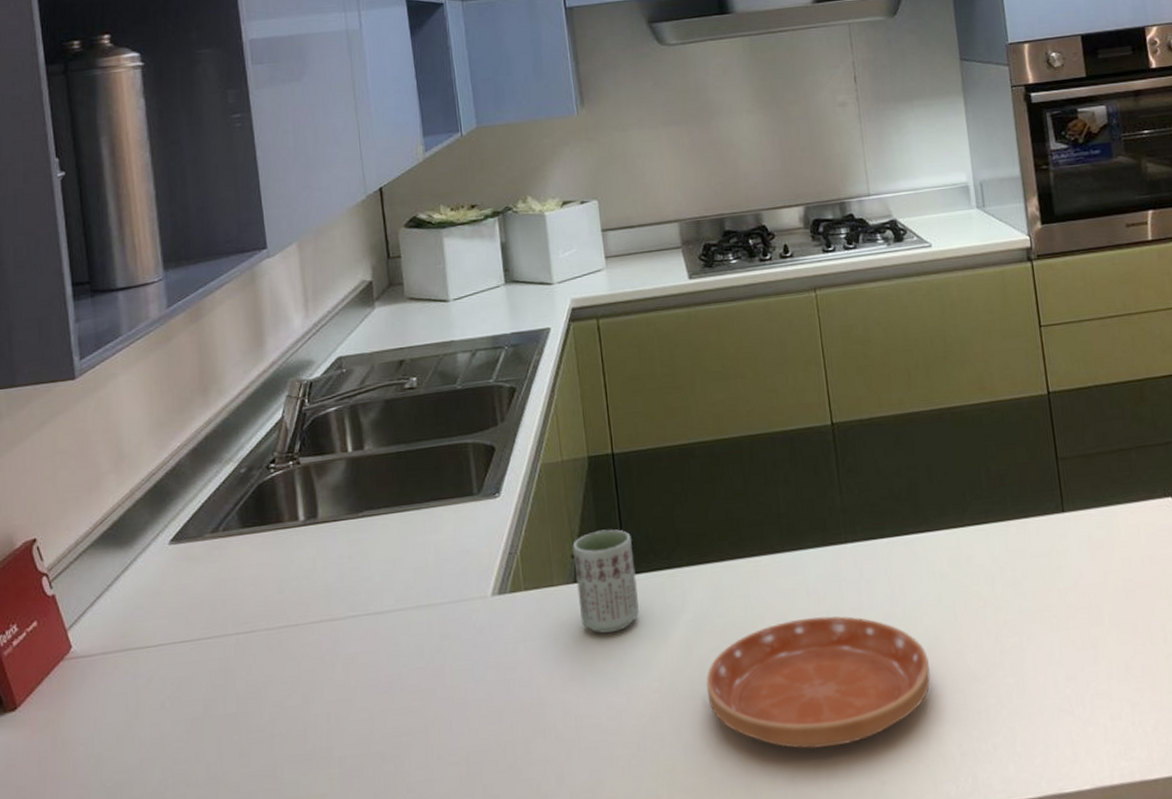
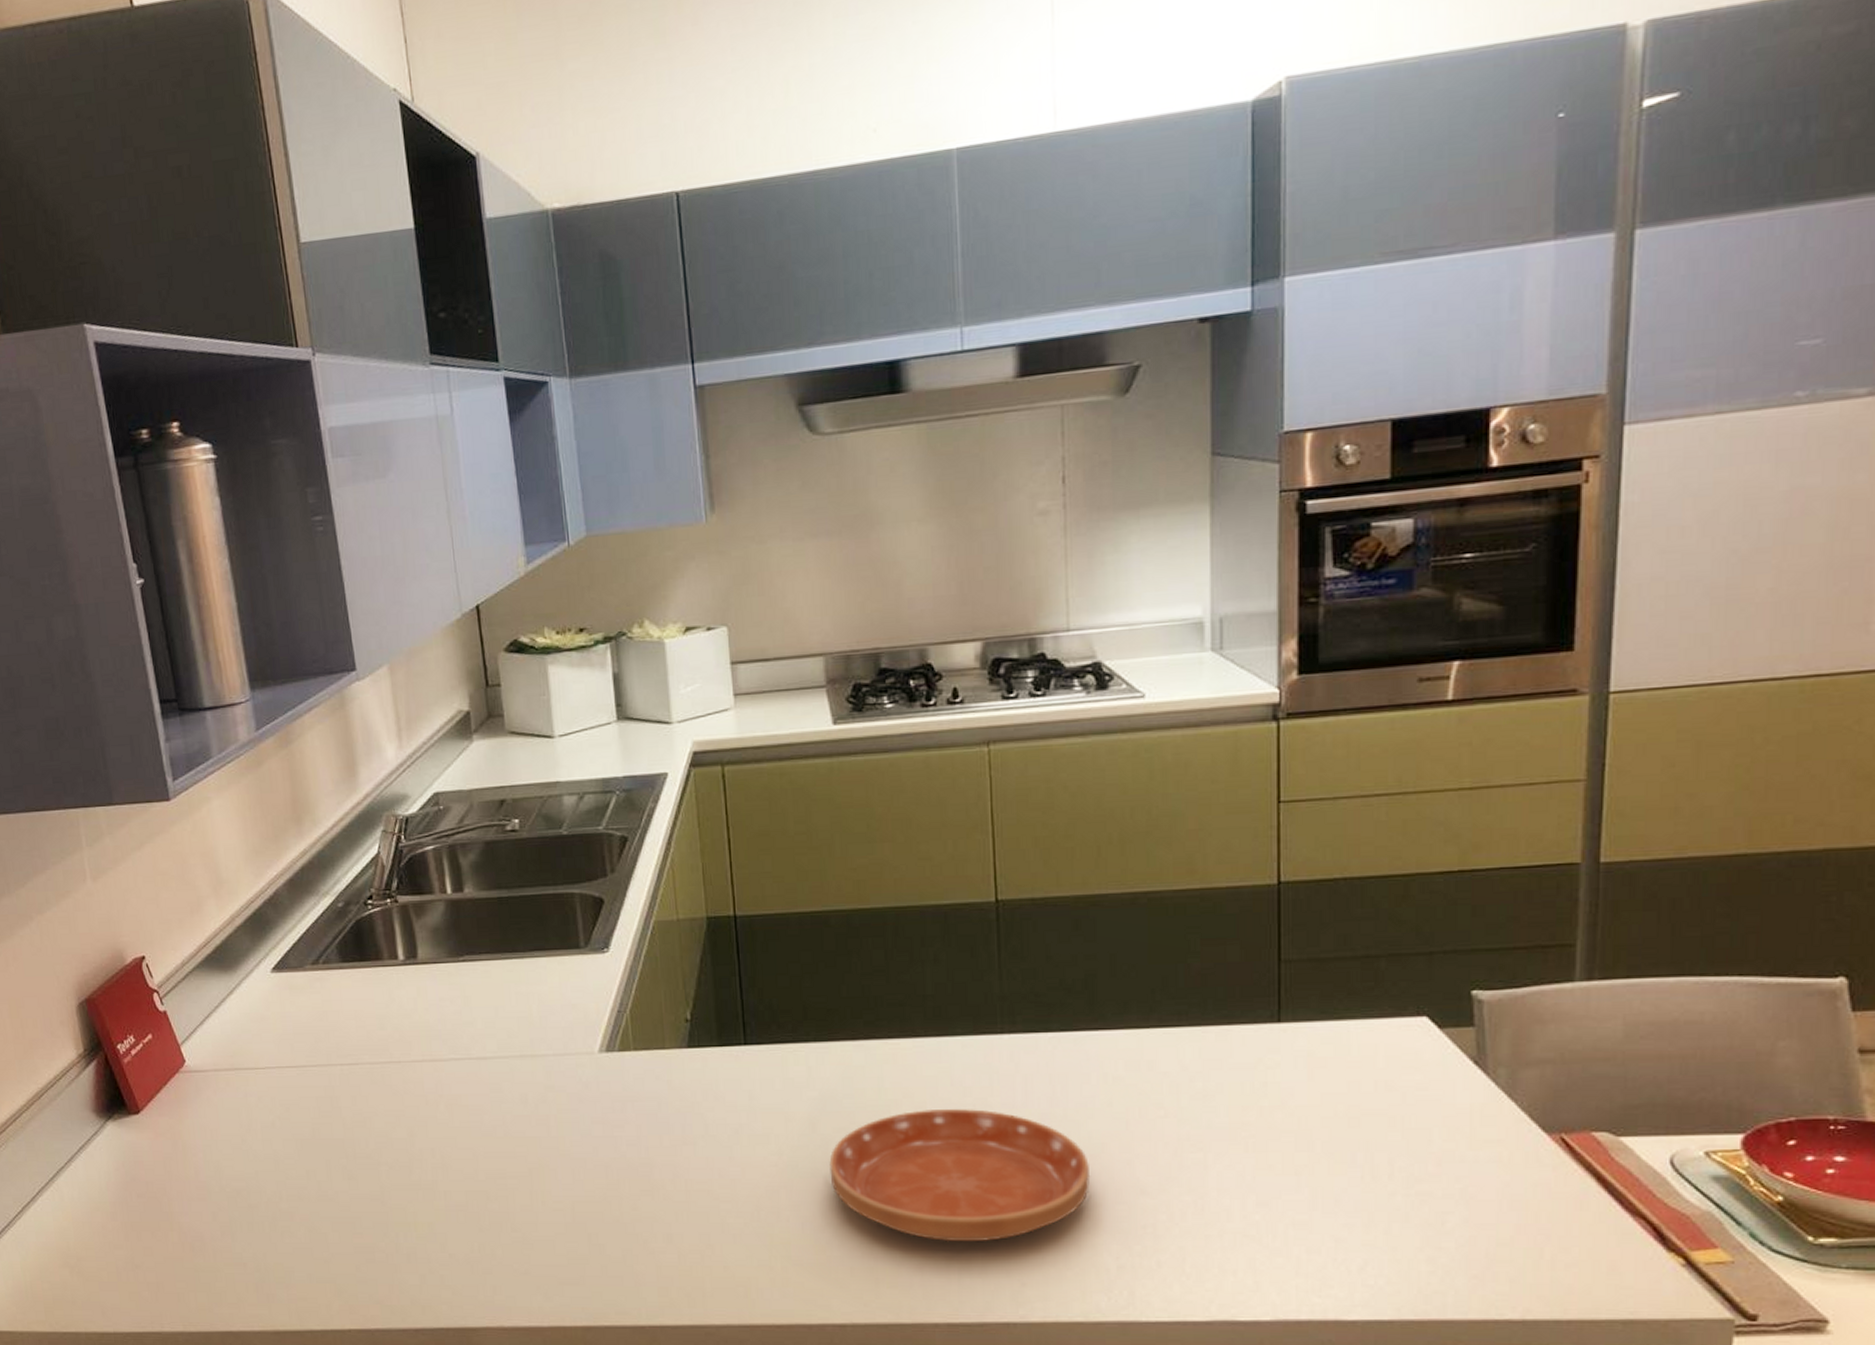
cup: present [572,529,639,634] -> none [687,996,758,1101]

